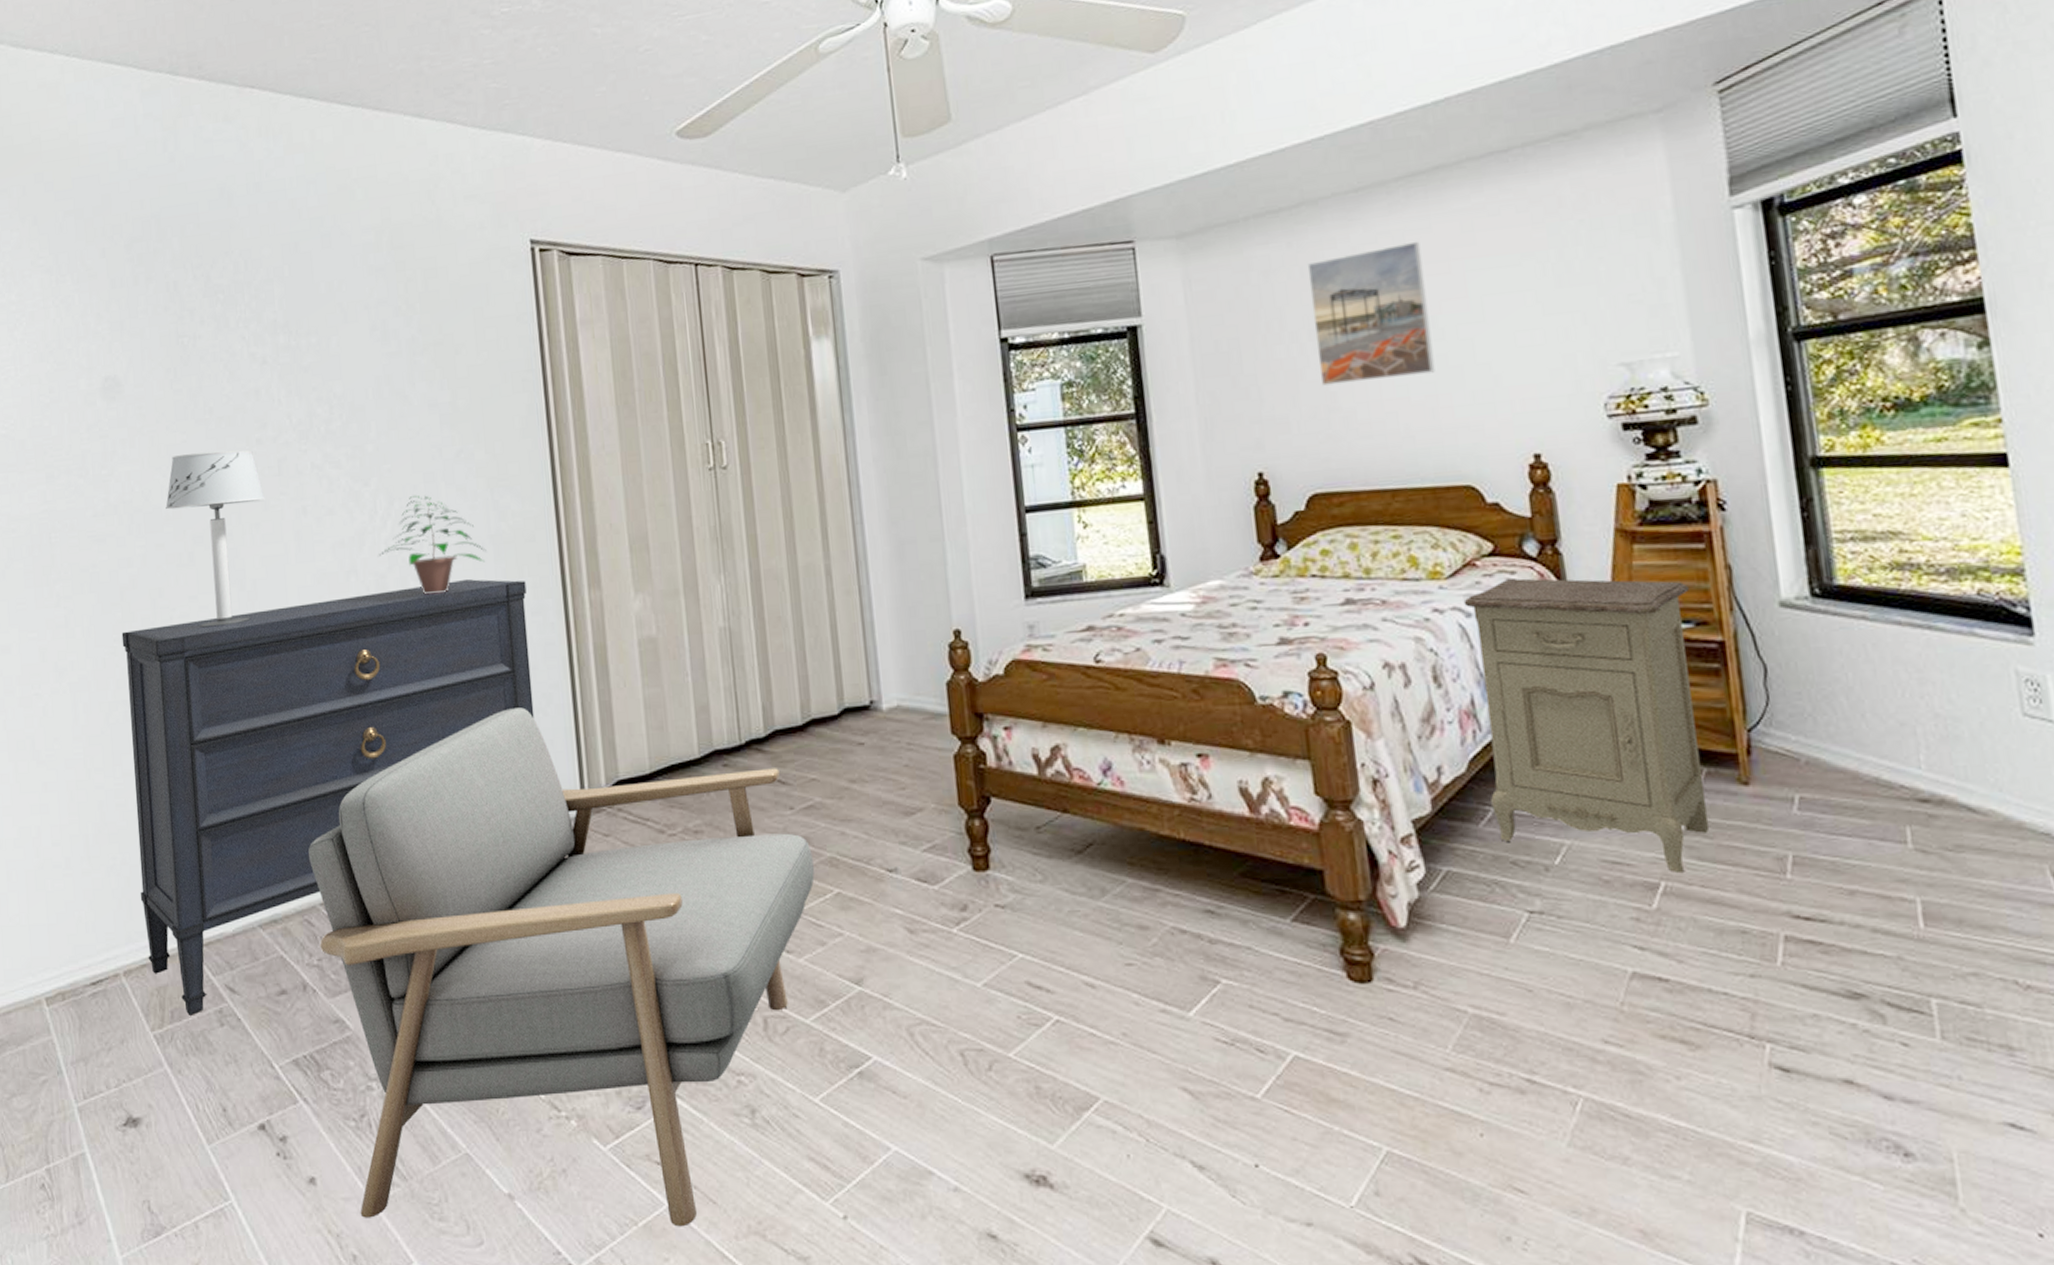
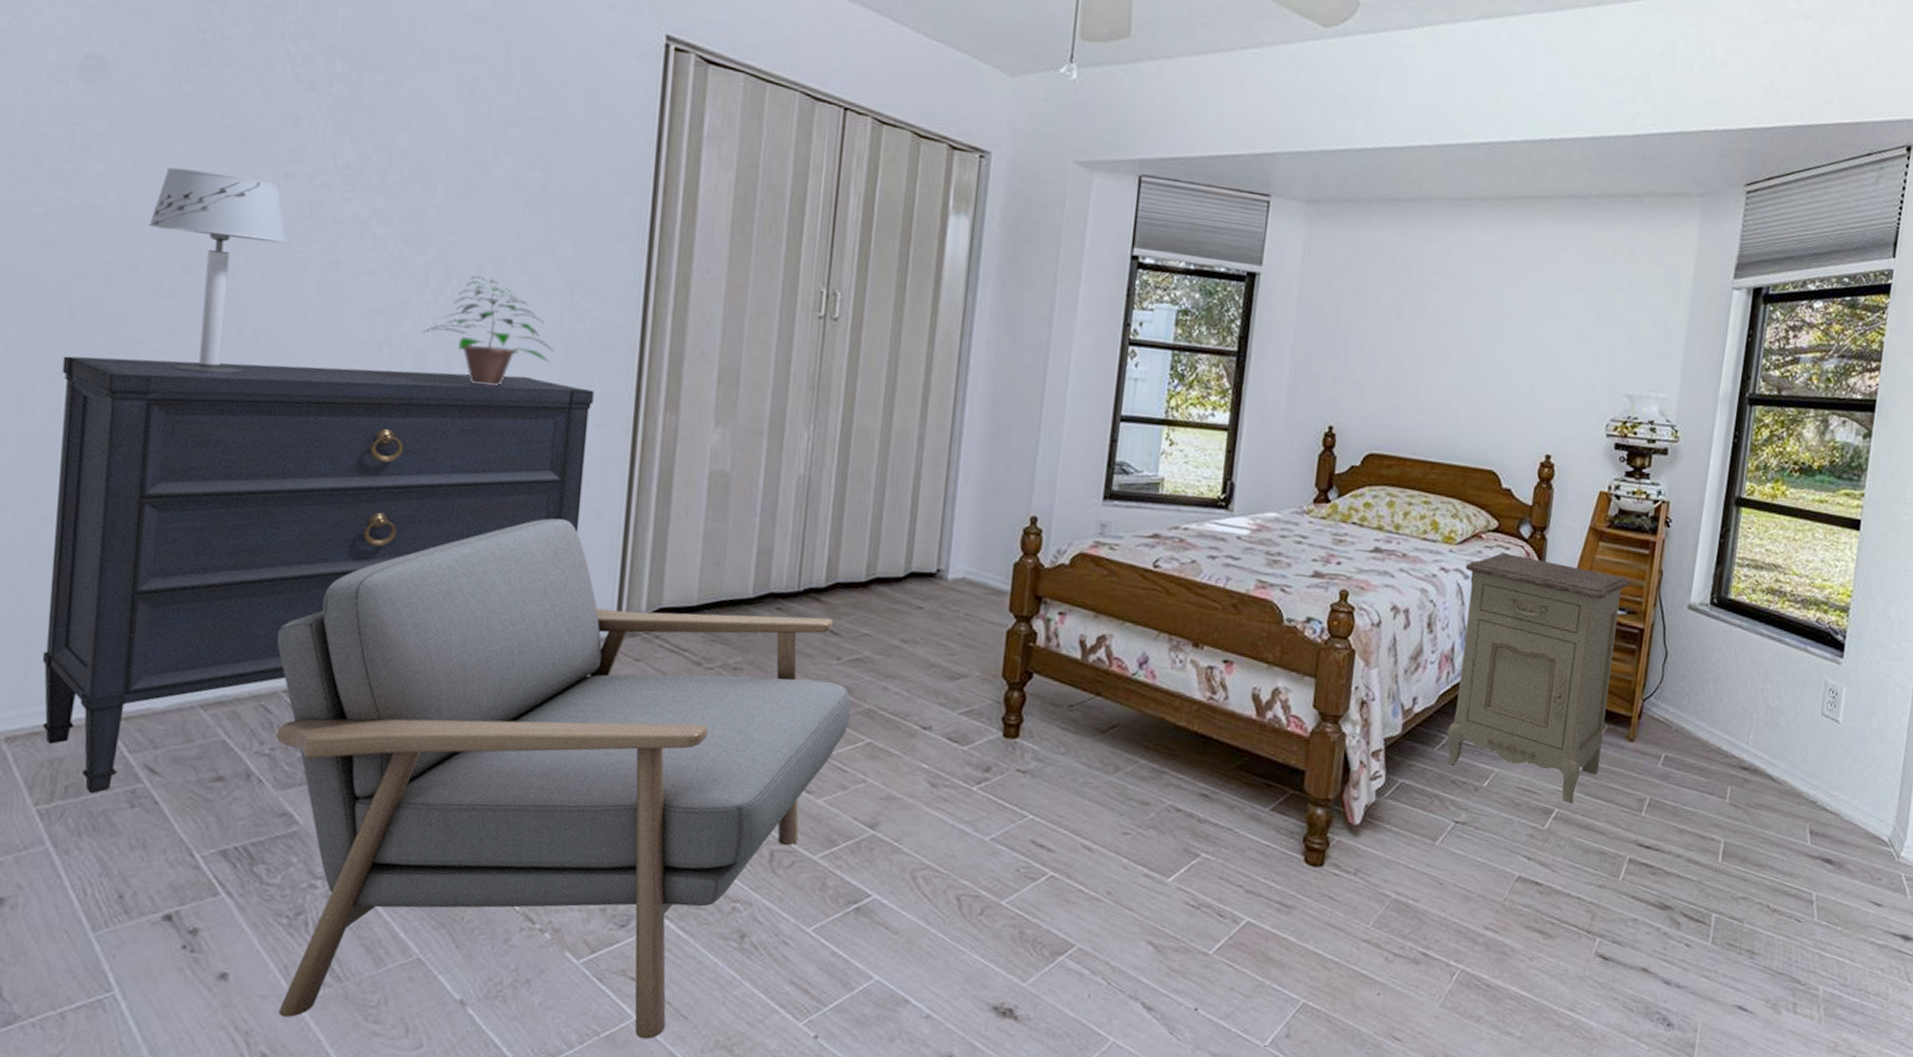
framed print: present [1307,241,1436,386] -> none [1397,252,1502,371]

